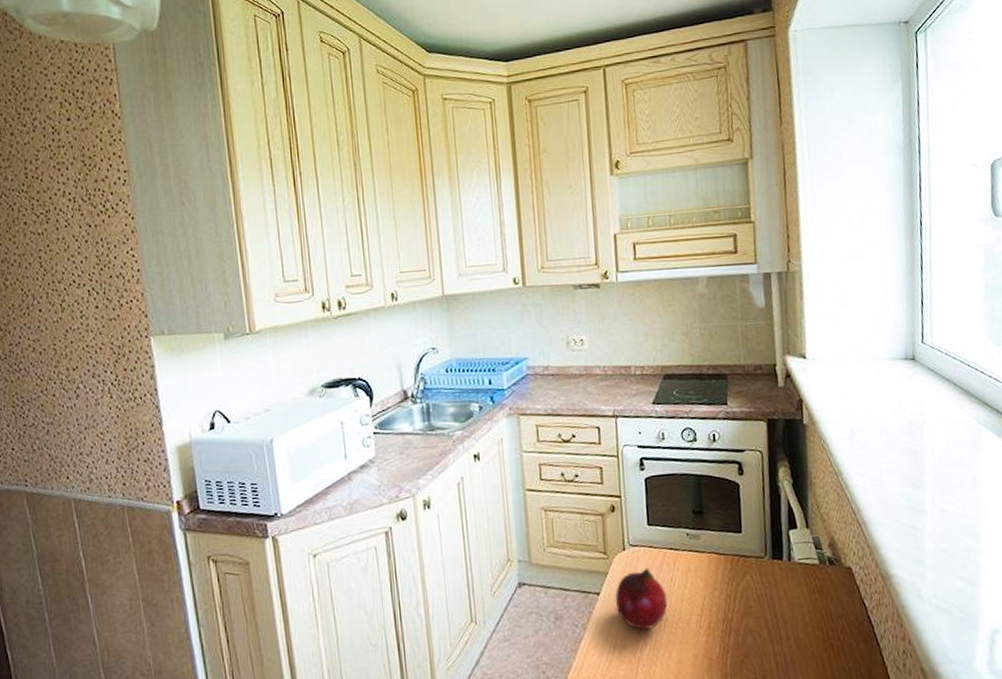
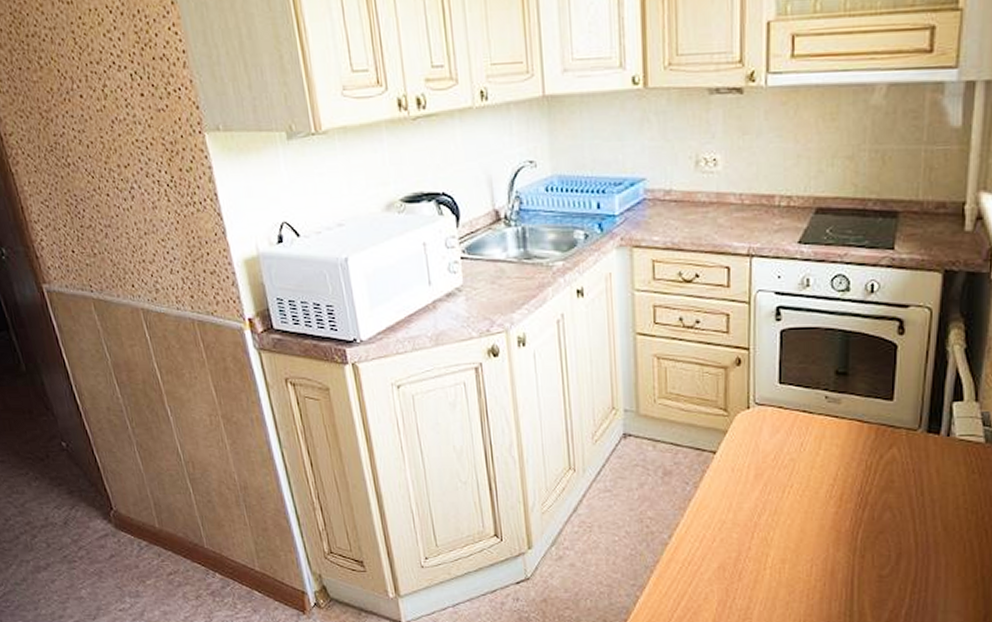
fruit: present [615,567,667,630] -> none [734,429,793,494]

